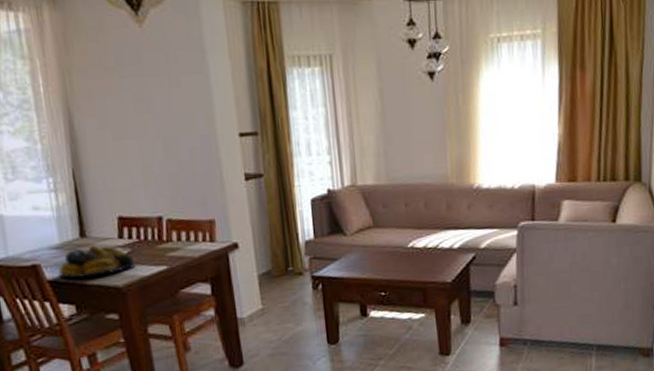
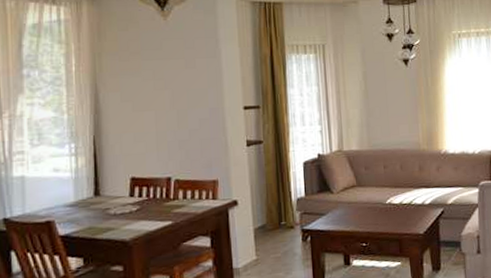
fruit bowl: present [58,245,136,279] -> none [70,203,143,233]

